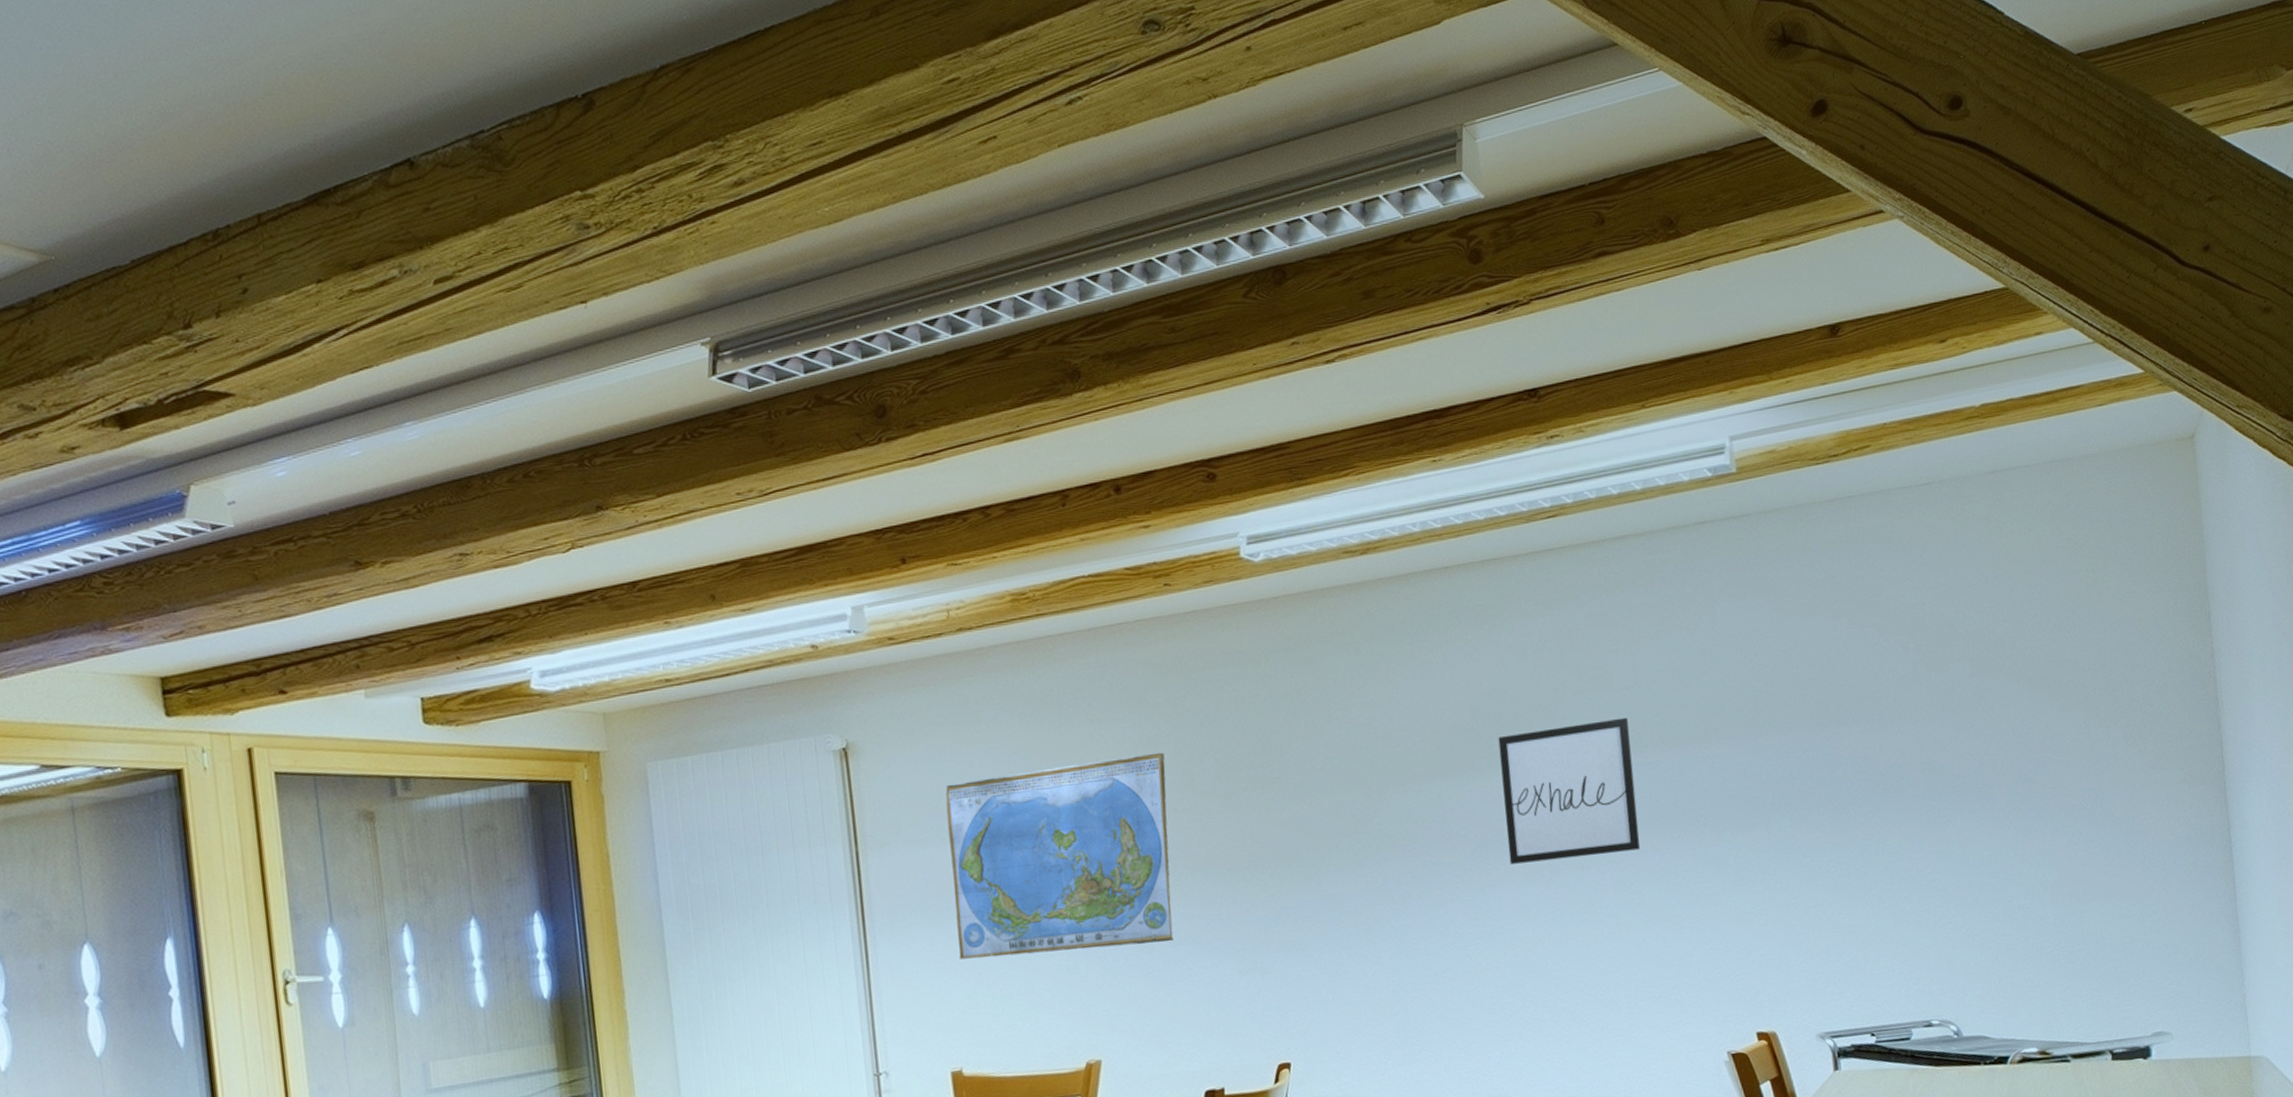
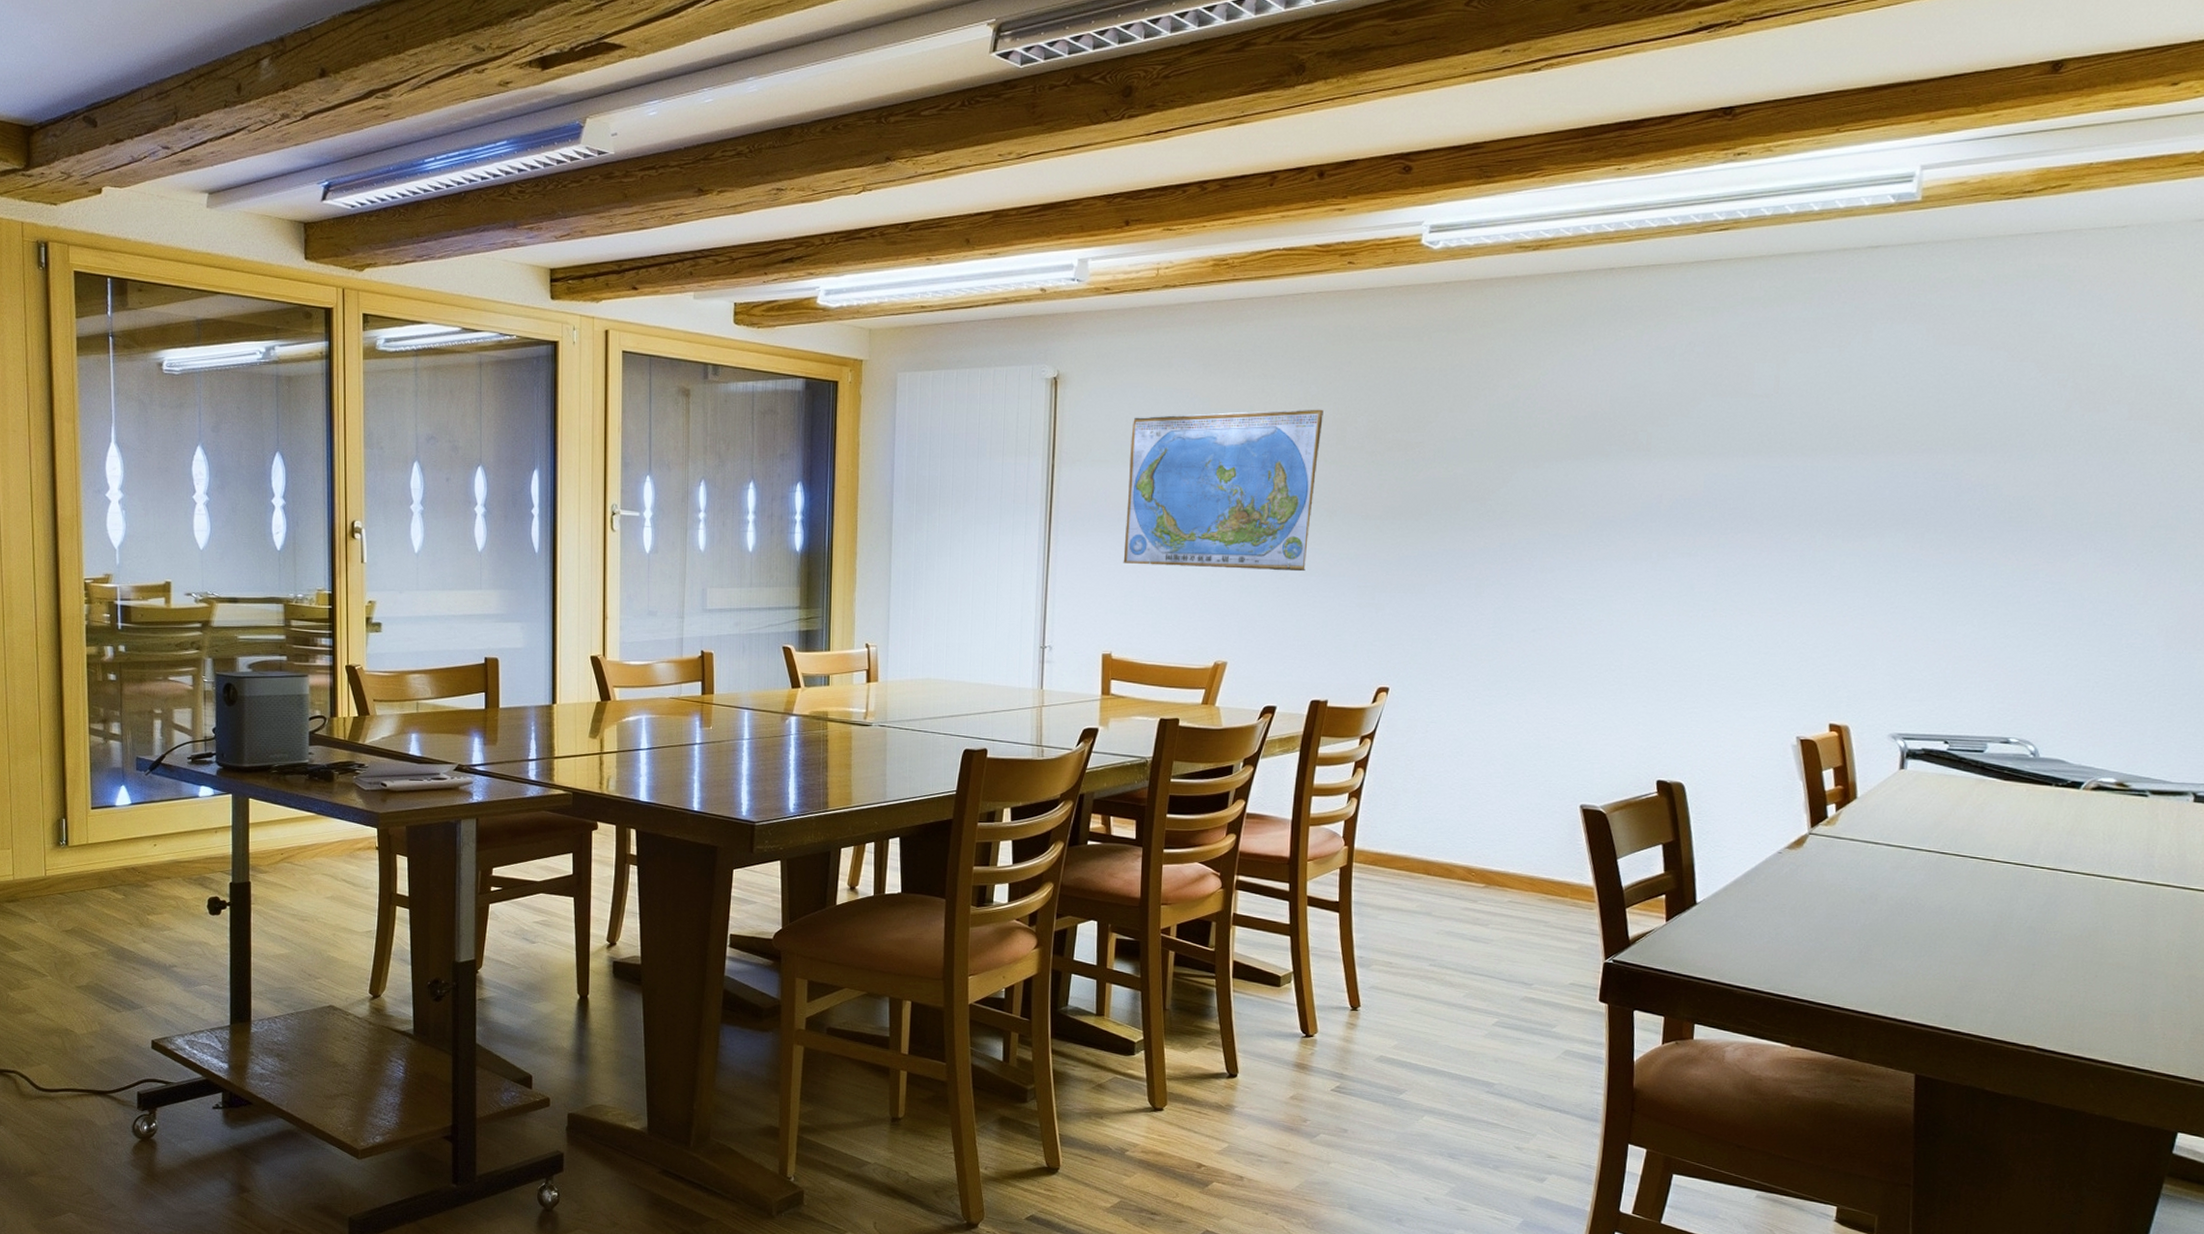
wall art: present [1498,717,1641,864] -> none [1621,422,1762,545]

